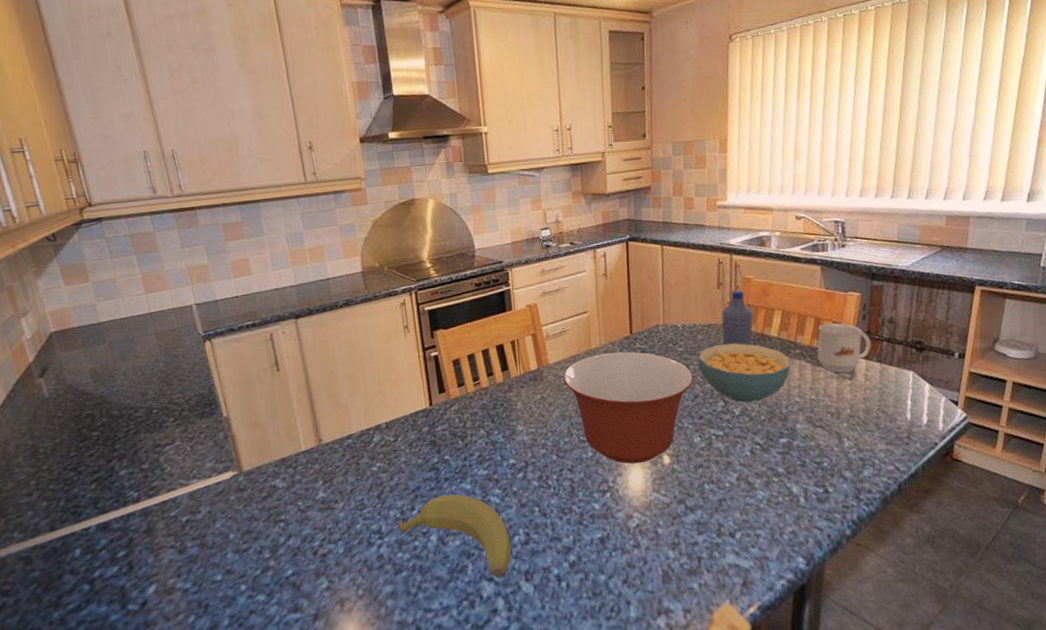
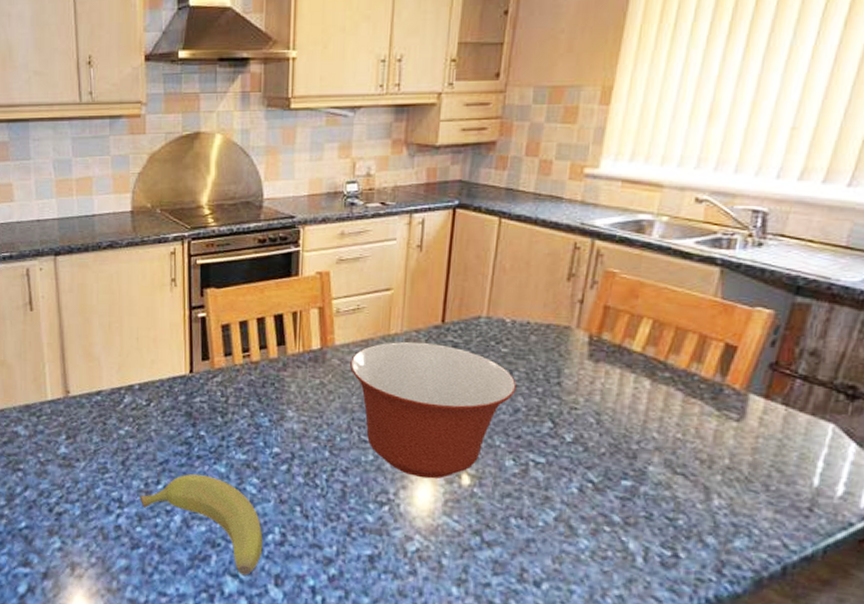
cereal bowl: present [698,343,791,403] -> none [526,351,655,429]
water bottle: present [721,289,753,346] -> none [561,285,611,359]
mug: present [817,323,871,373] -> none [694,344,778,412]

